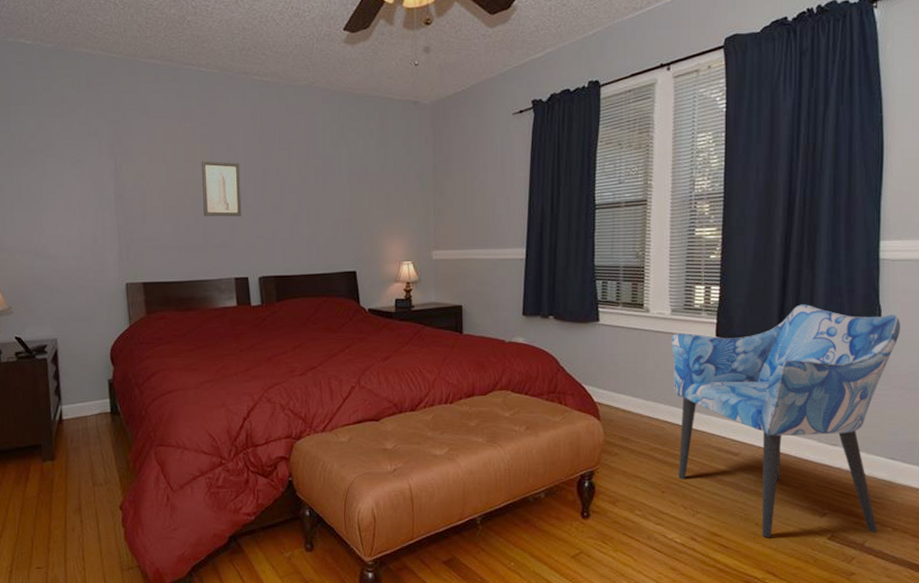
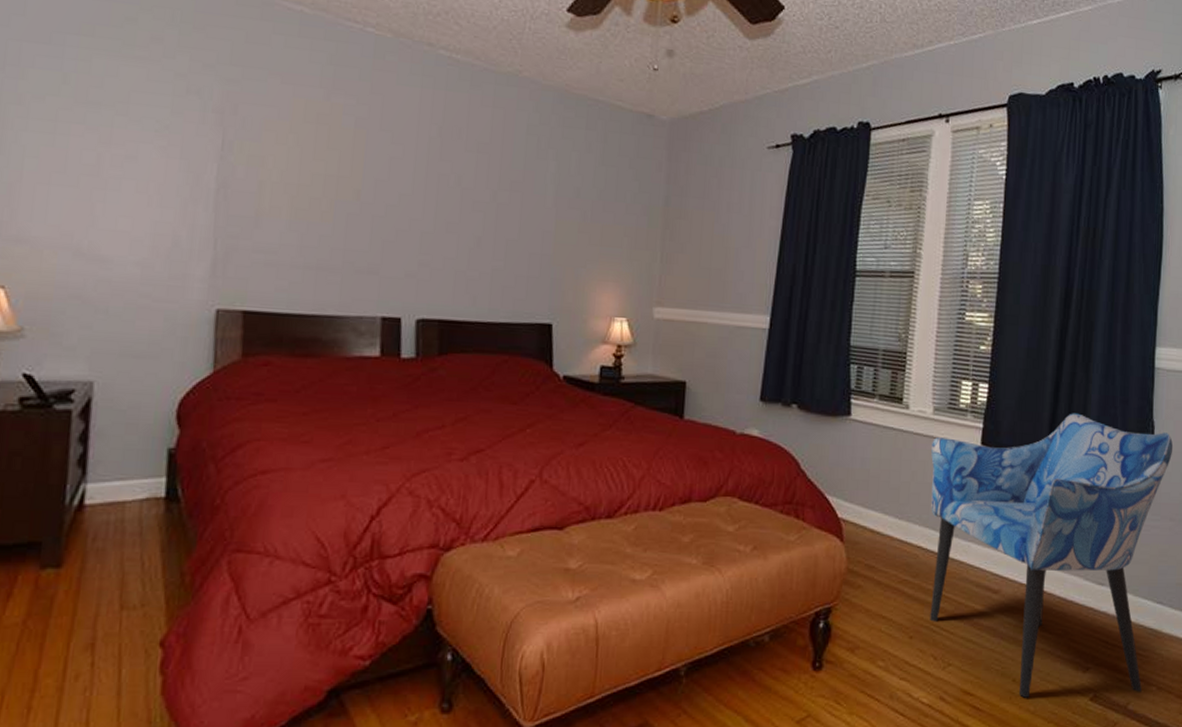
wall art: present [201,160,242,217] -> none [347,151,408,234]

